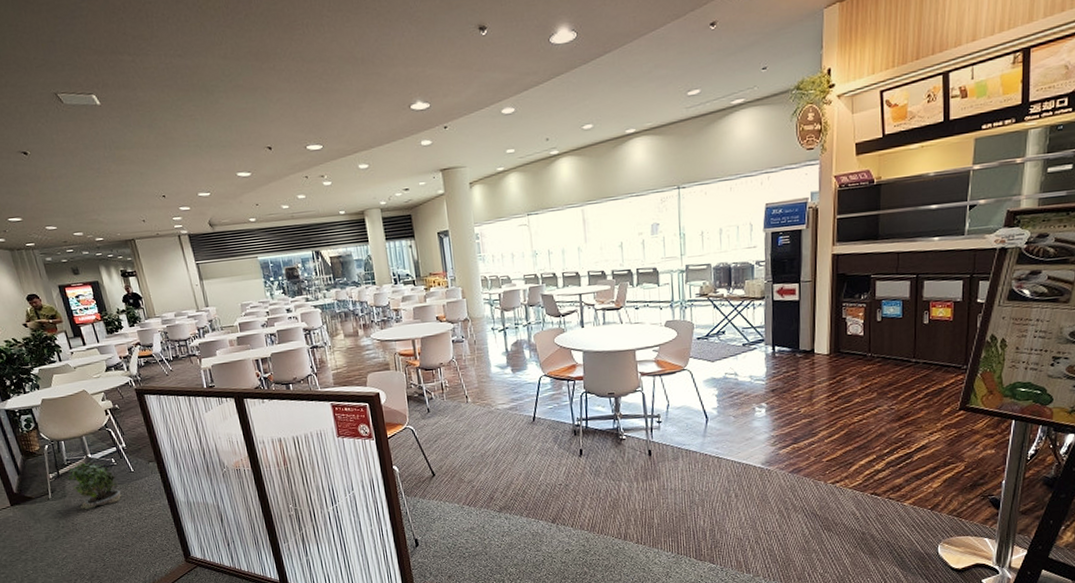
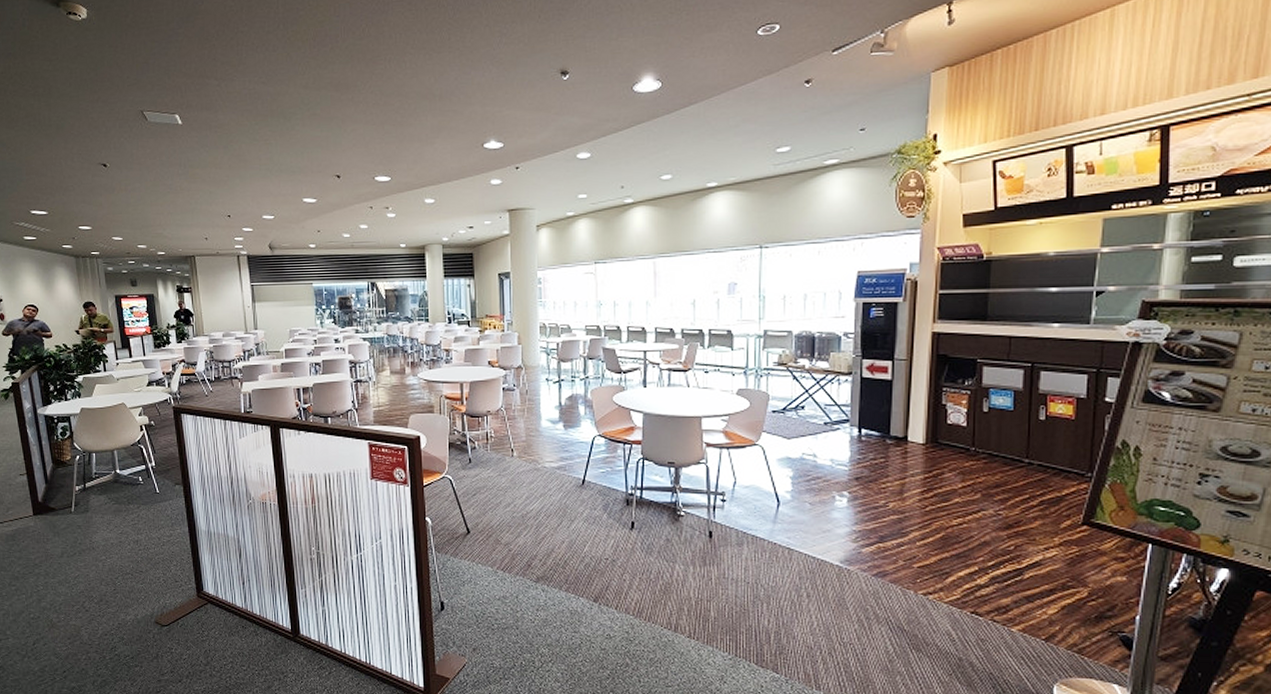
potted plant: present [68,460,123,509] -> none [94,477,144,527]

